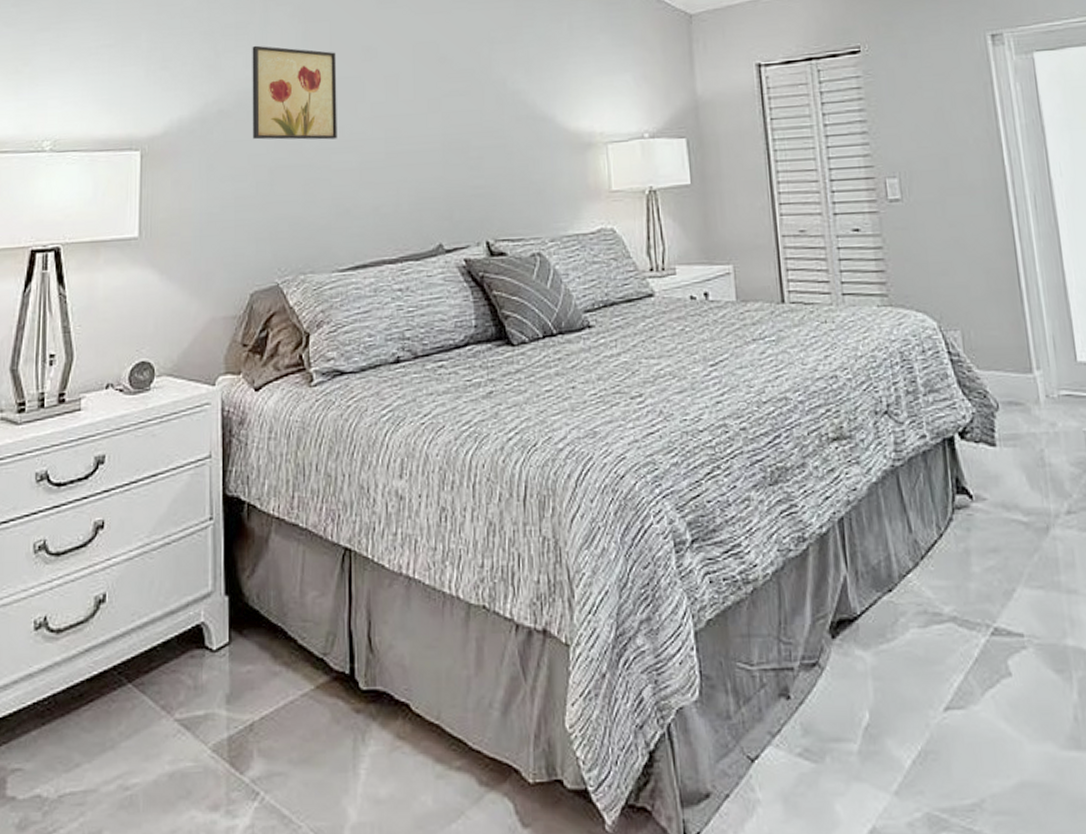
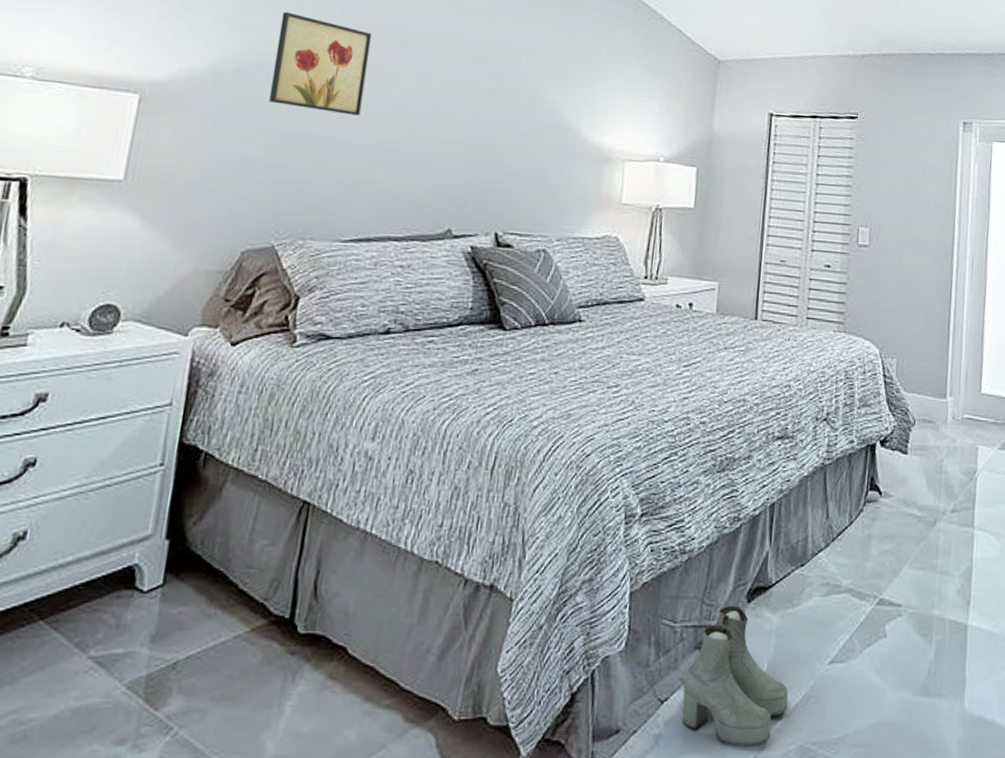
boots: none [772,642,903,814] -> present [682,605,789,746]

